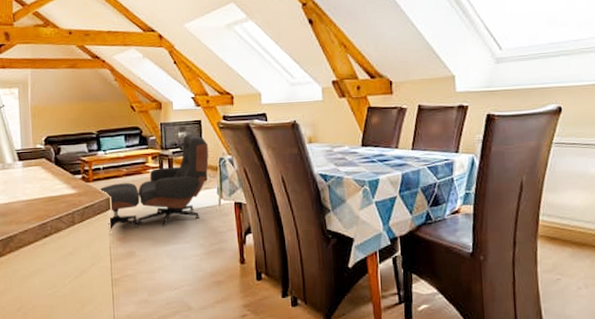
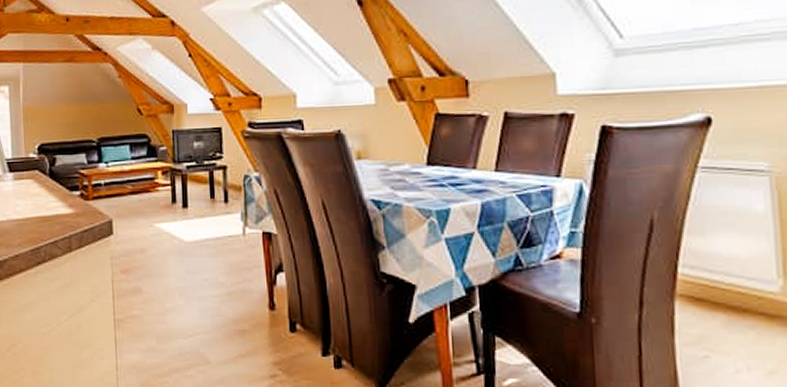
lounge chair: present [100,134,209,232] -> none [101,144,231,261]

